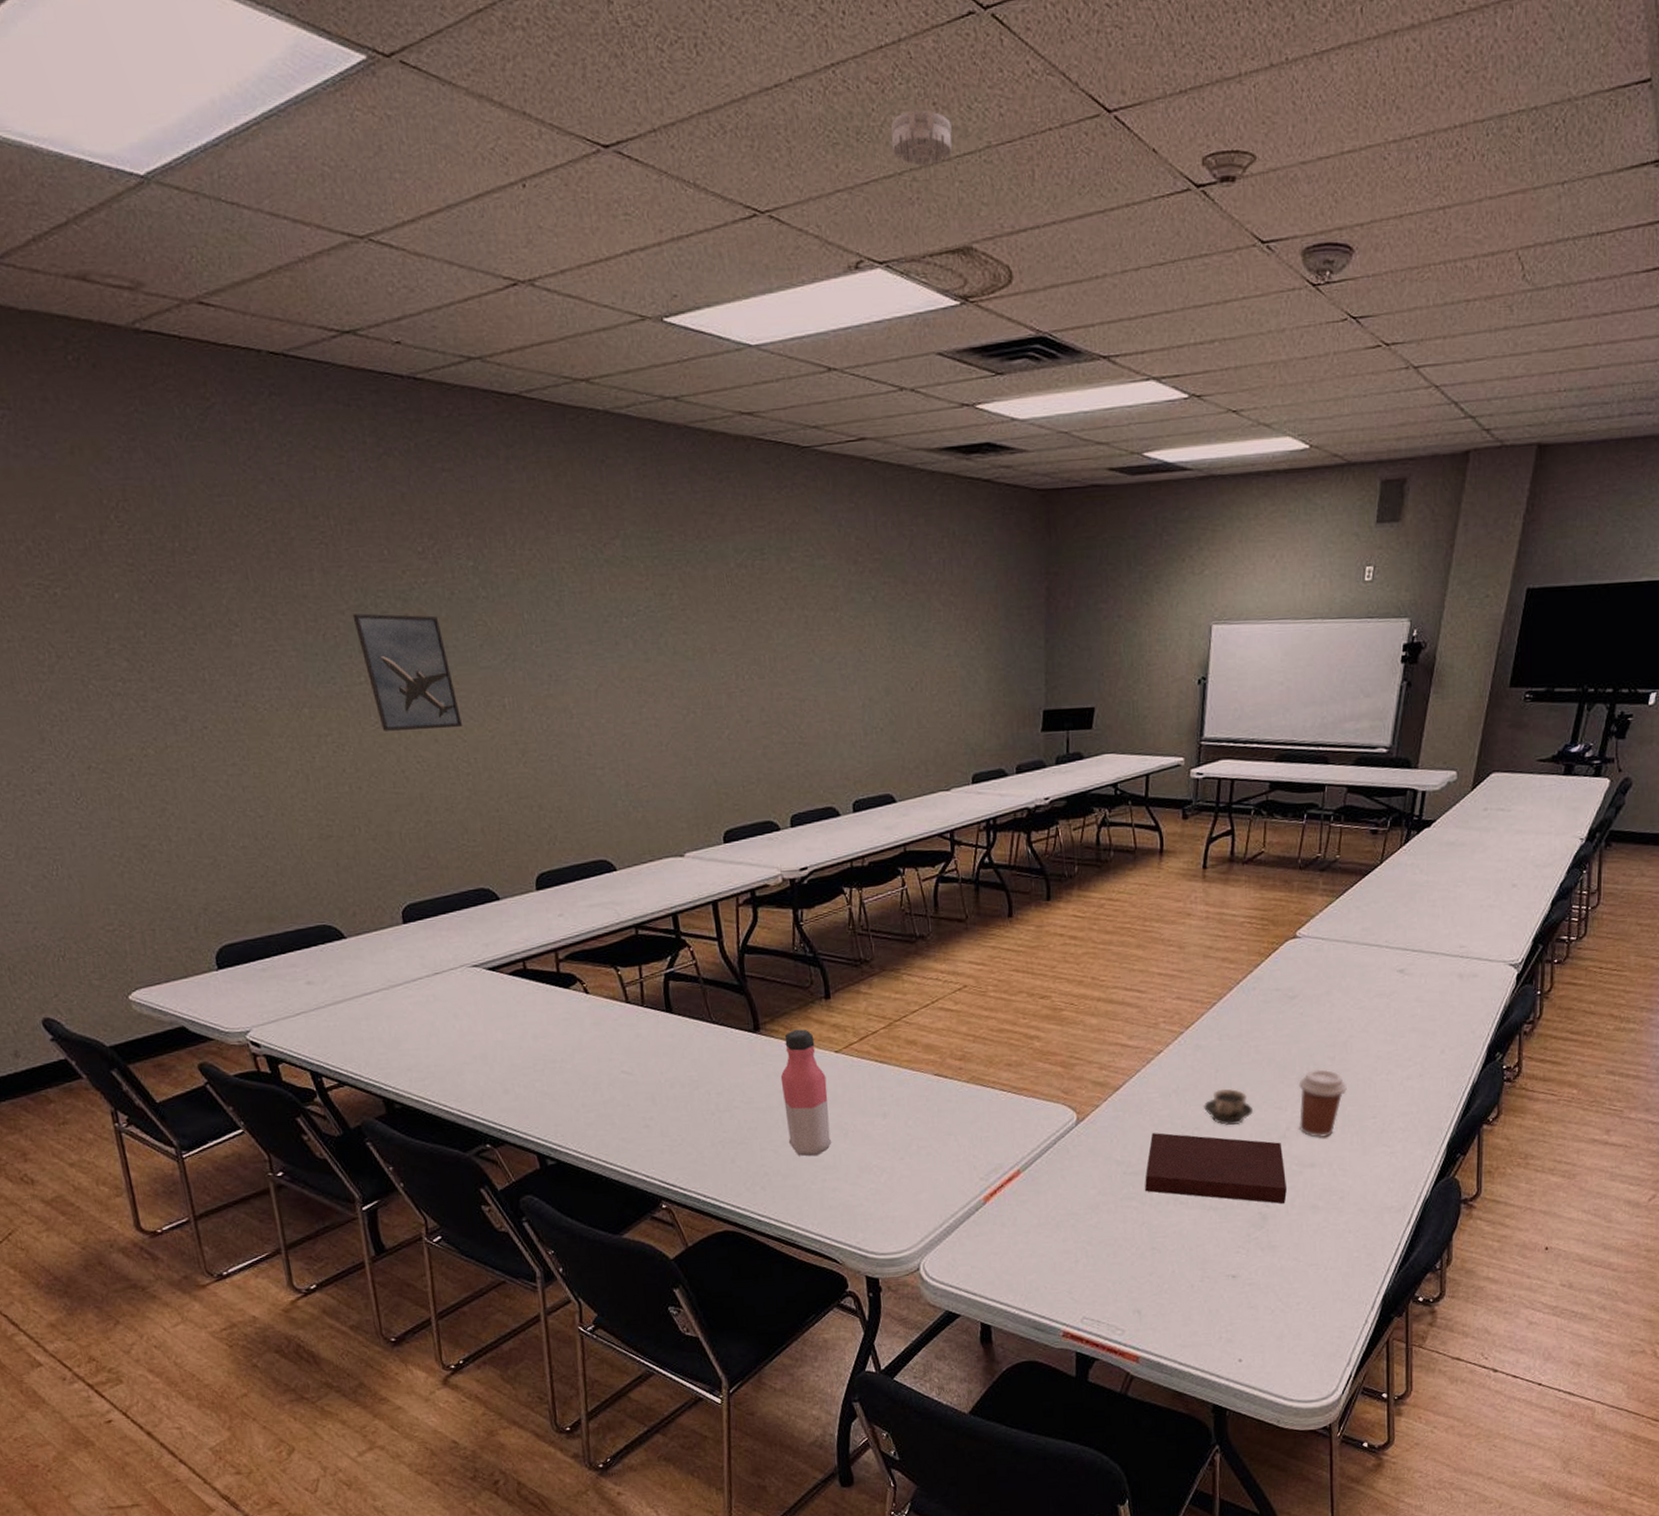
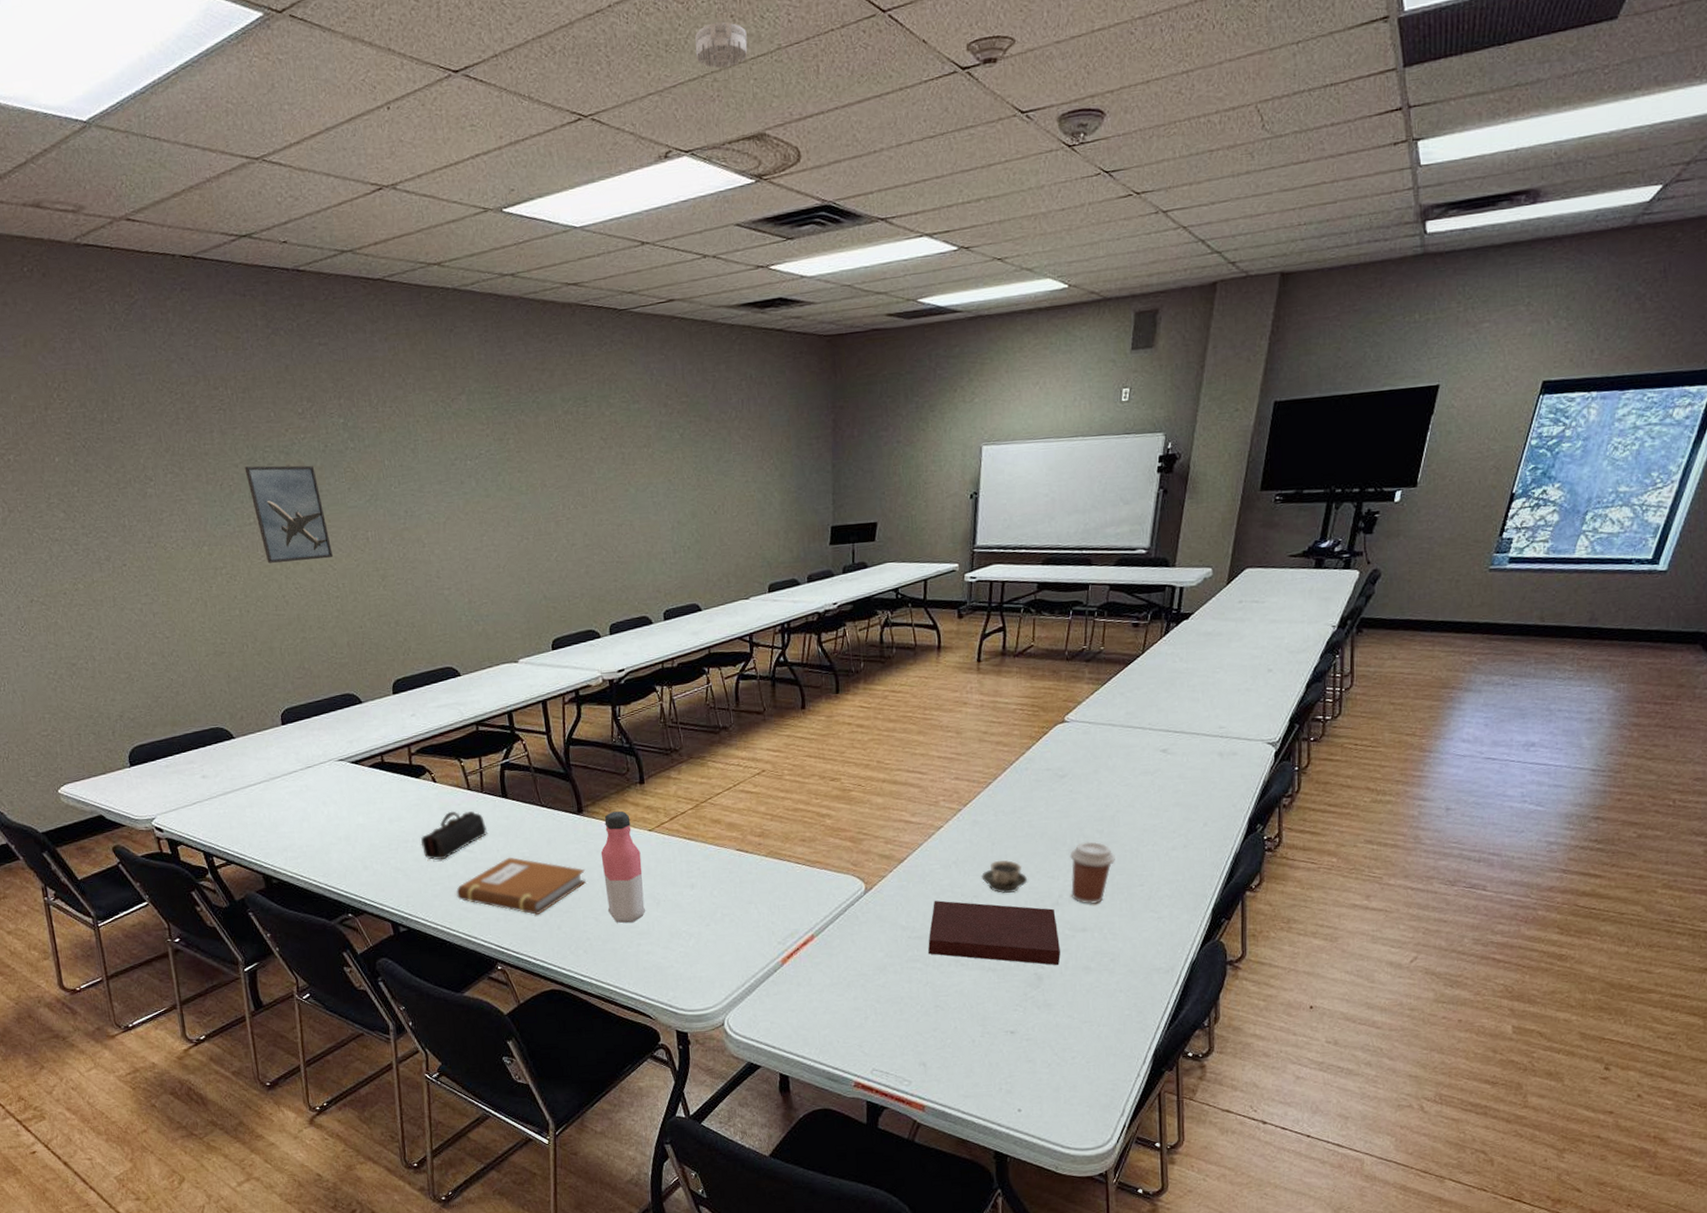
pencil case: none [571,1027,649,1083] -> present [421,811,487,860]
notebook: none [613,1080,763,1147] -> present [456,857,586,916]

